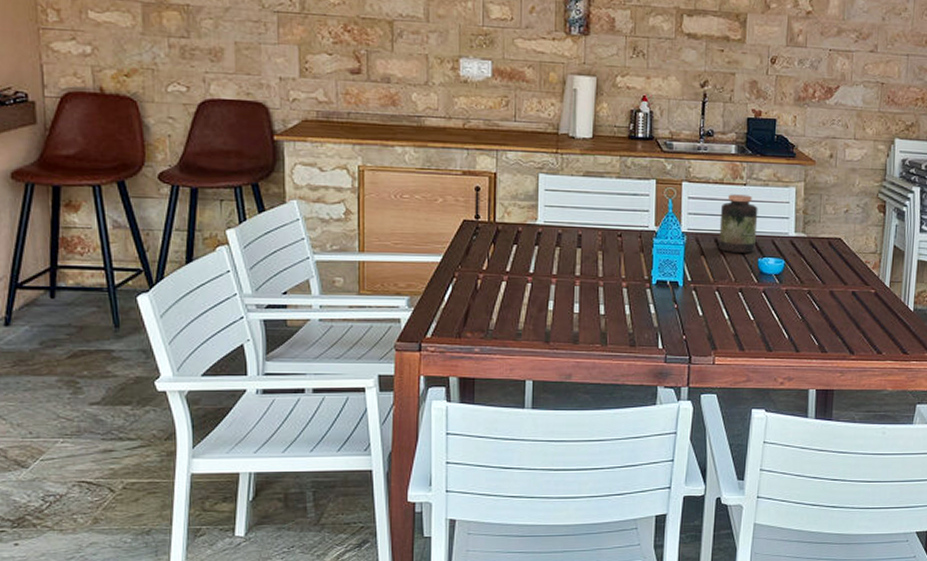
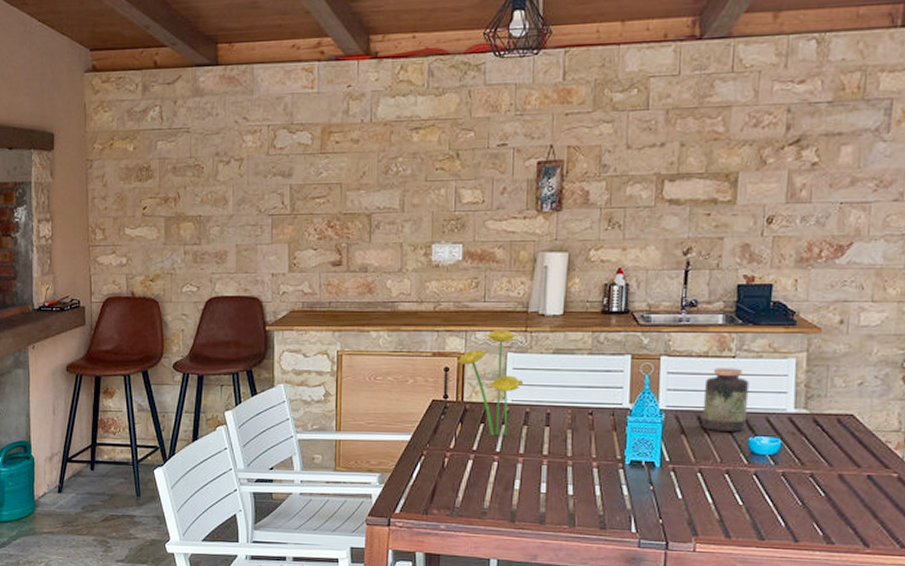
flowers: none [487,149,556,257] -> present [456,329,524,436]

